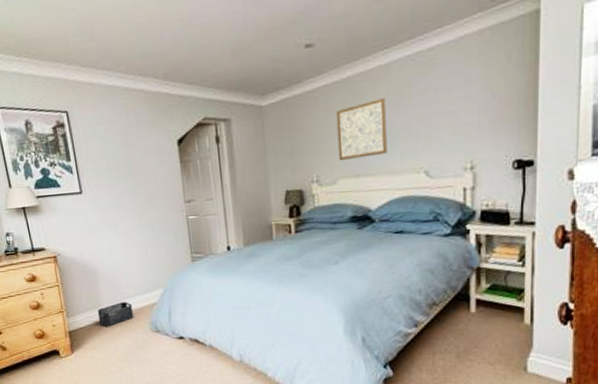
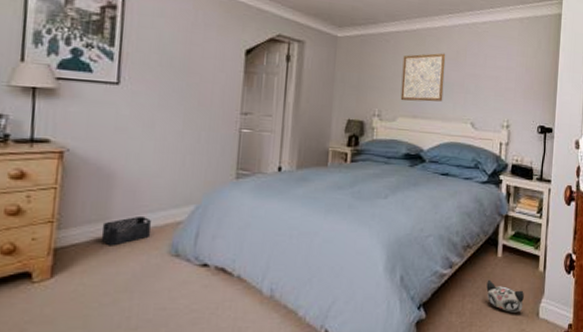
plush toy: none [459,336,507,368] -> present [486,279,524,313]

